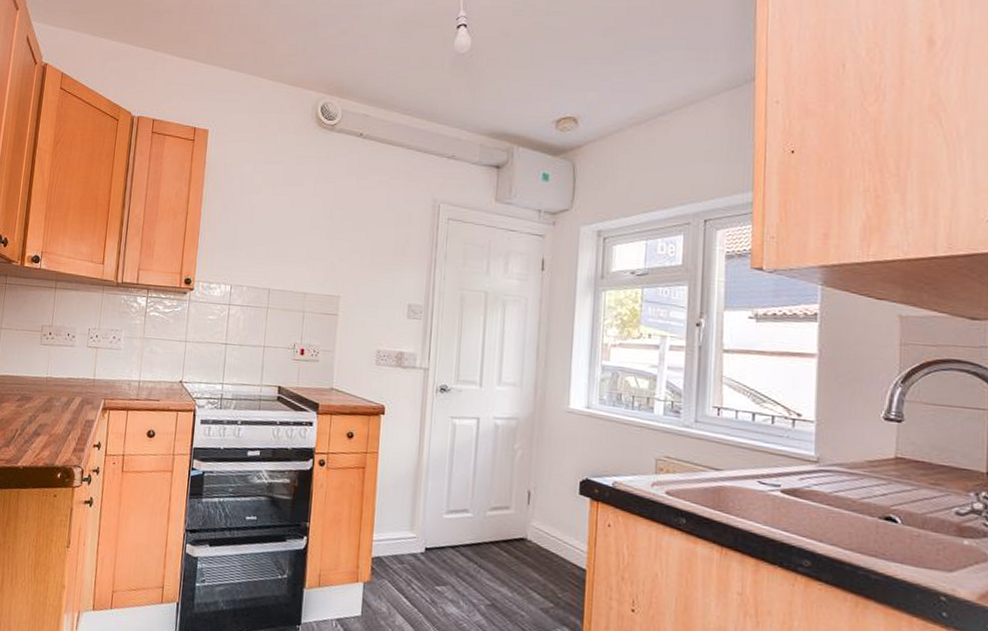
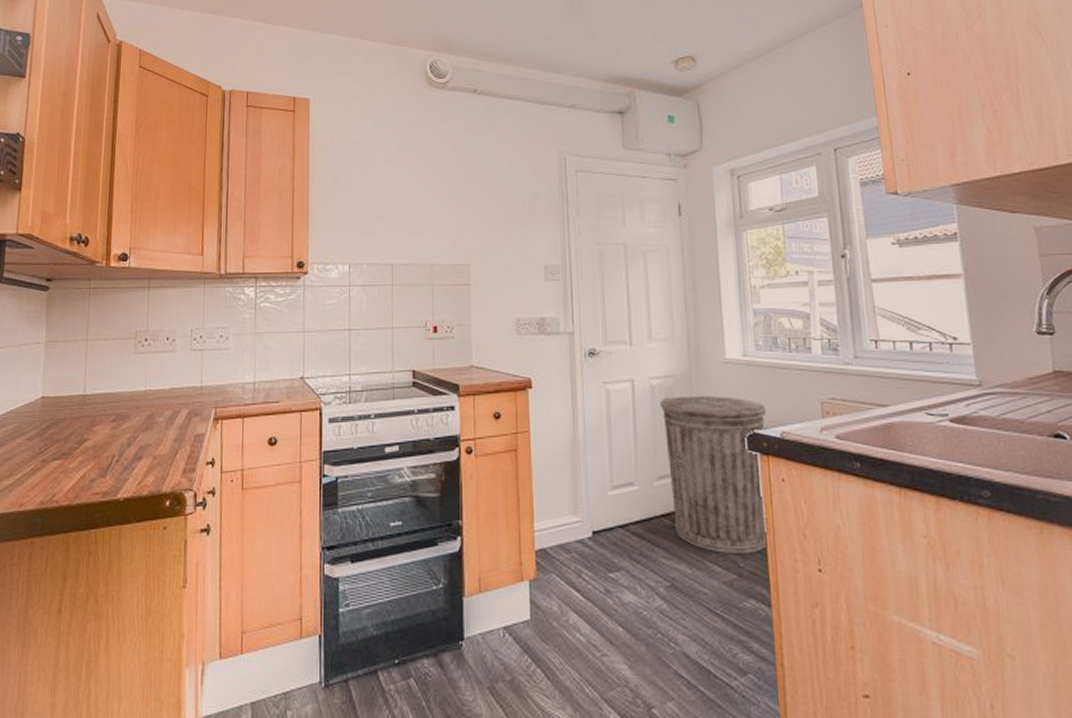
trash can: none [501,437,602,587] -> present [660,396,769,553]

